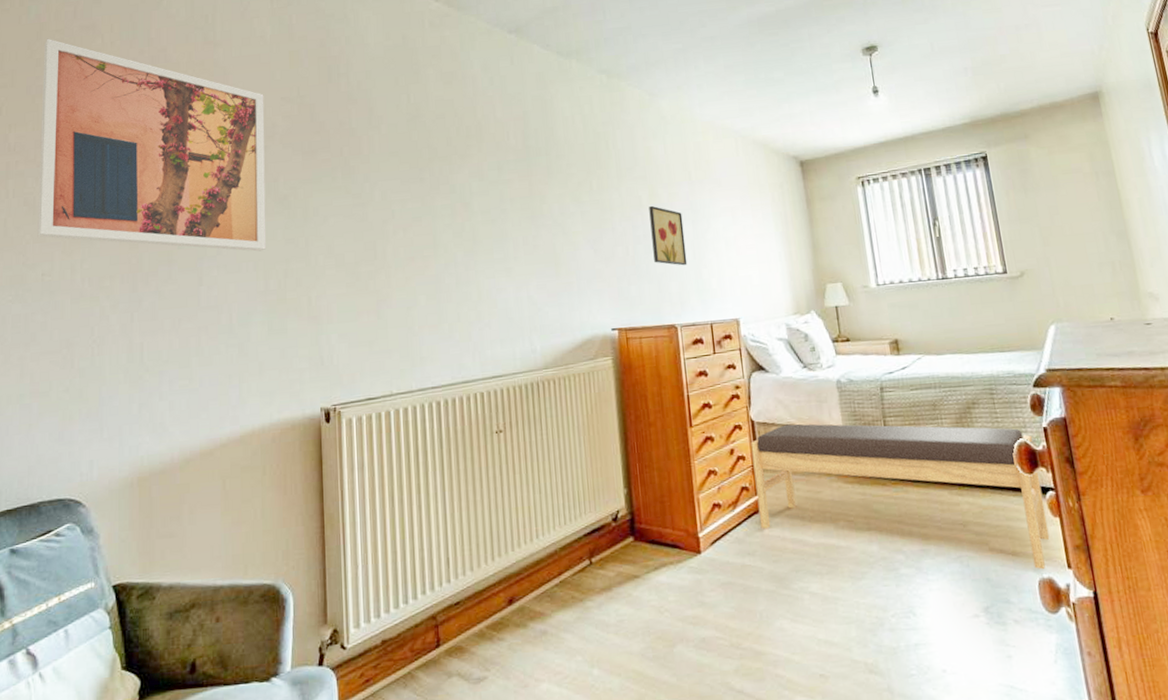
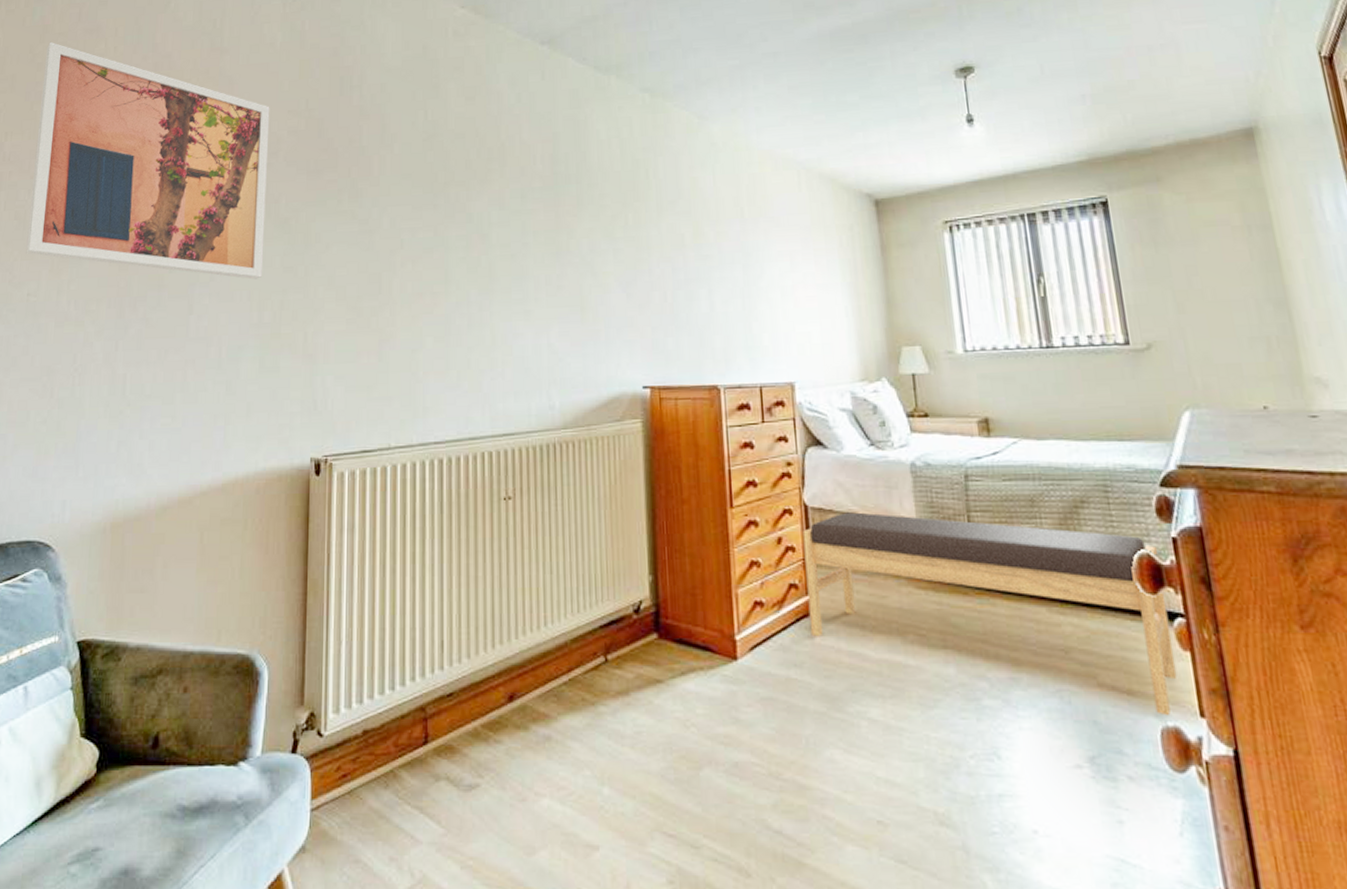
wall art: present [649,205,688,266] -> none [692,245,735,317]

